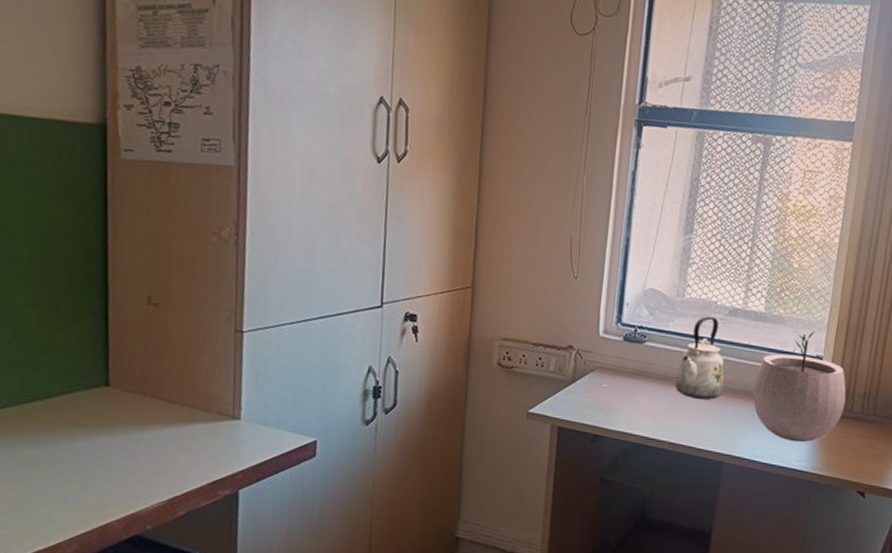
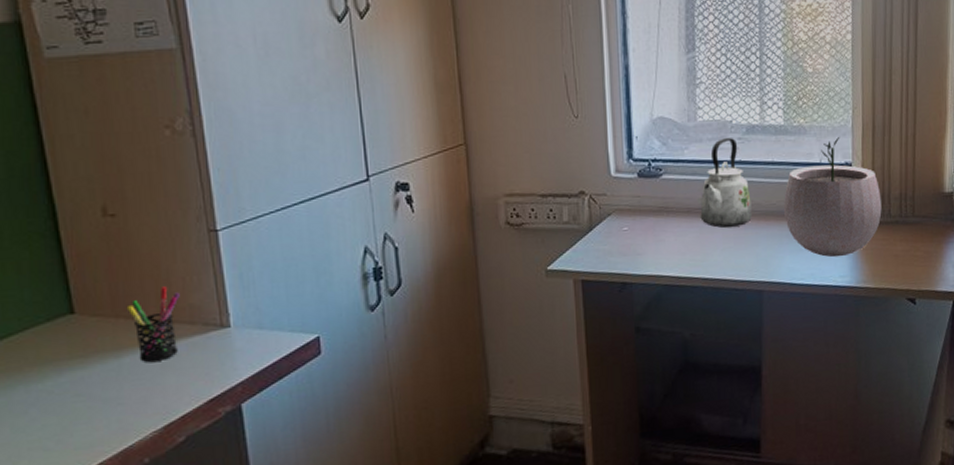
pen holder: none [153,374,202,440] -> present [126,286,180,362]

